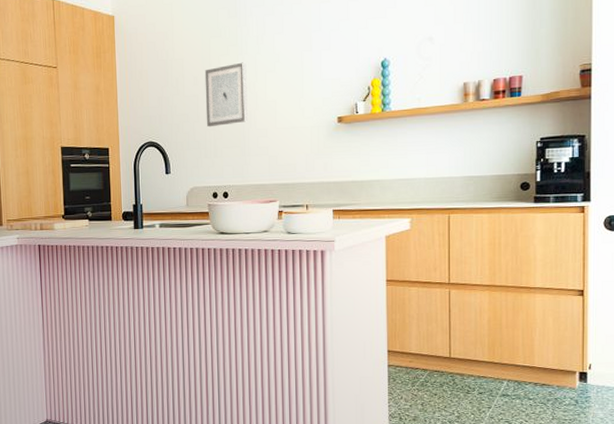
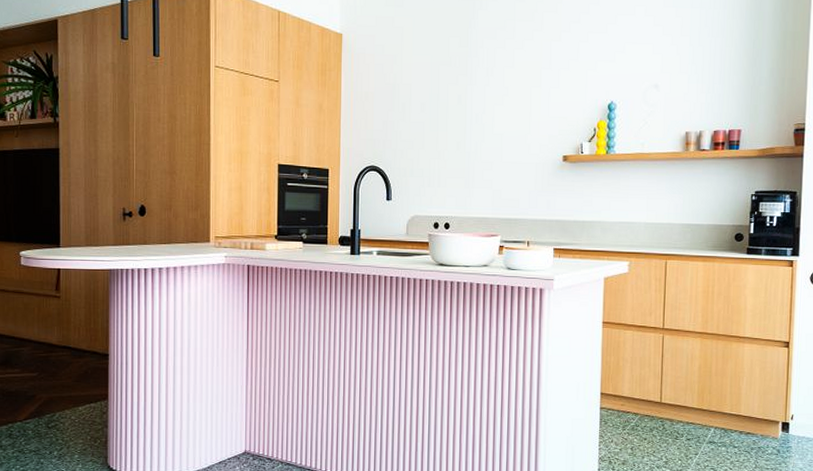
wall art: present [204,62,248,127] -> none [431,93,475,156]

